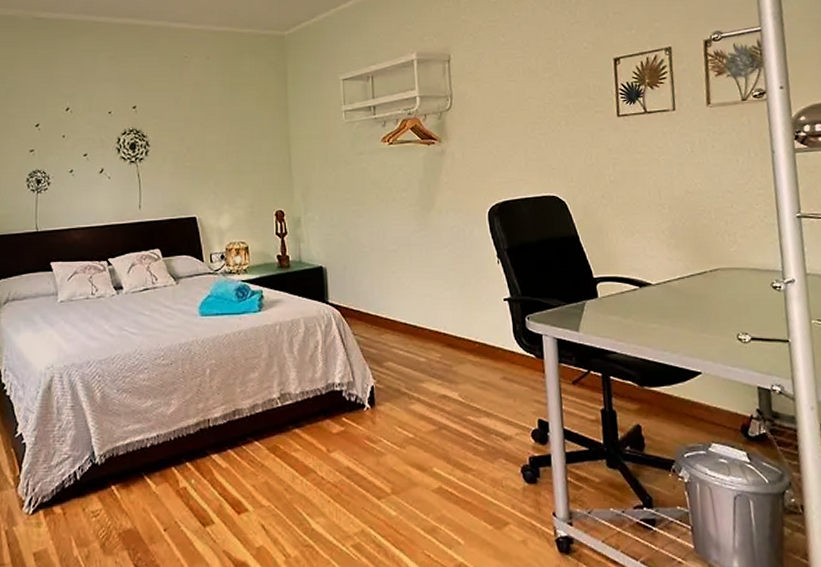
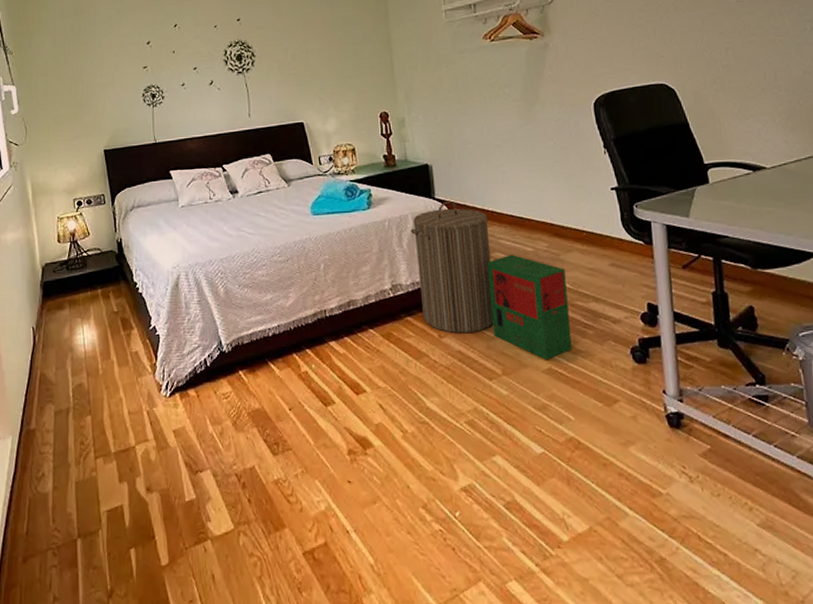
laundry hamper: none [301,305,385,448] -> present [410,200,494,334]
cardboard box: none [378,364,463,479] -> present [486,254,572,360]

